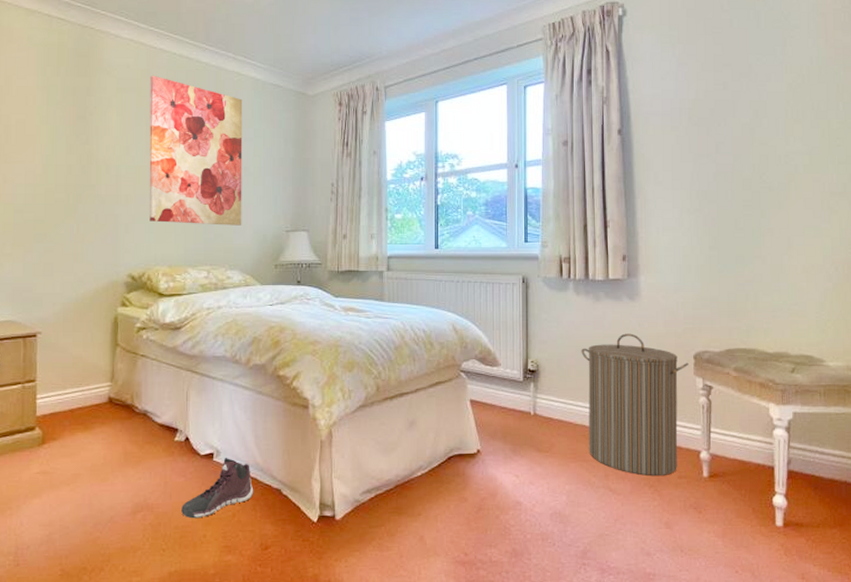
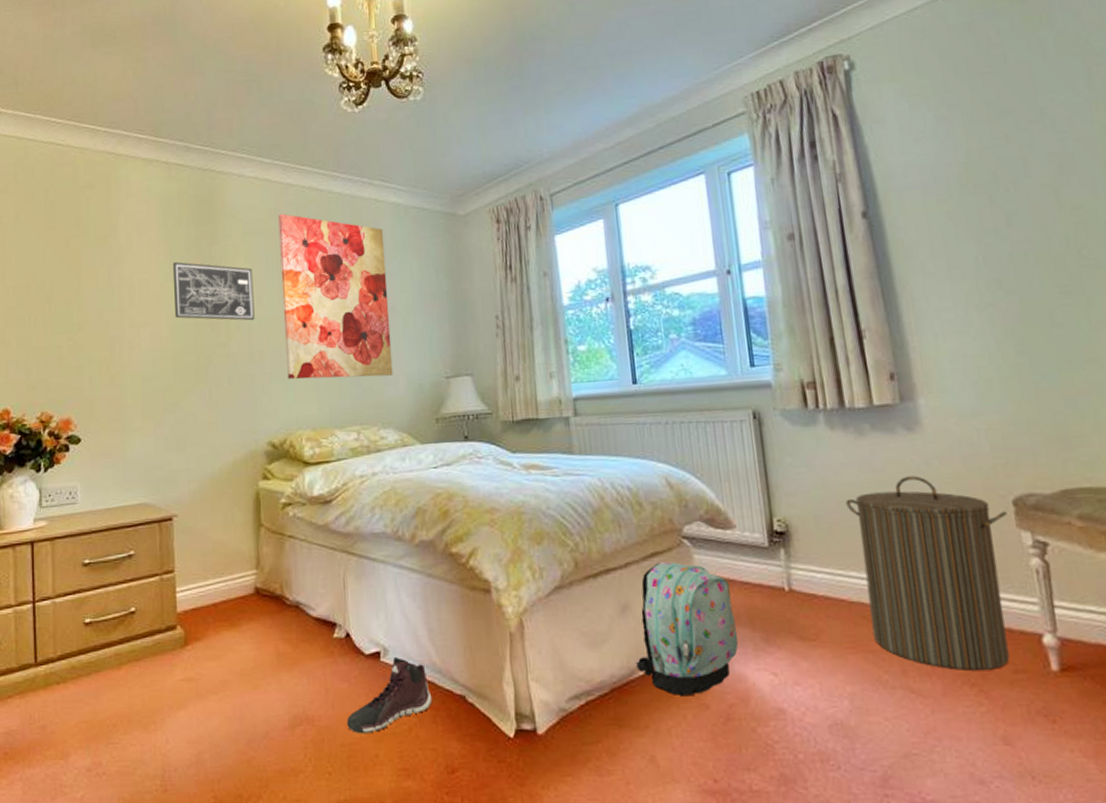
wall art: none [48,108,124,167] -> present [172,262,255,321]
backpack: none [417,390,494,492] -> present [637,562,739,697]

